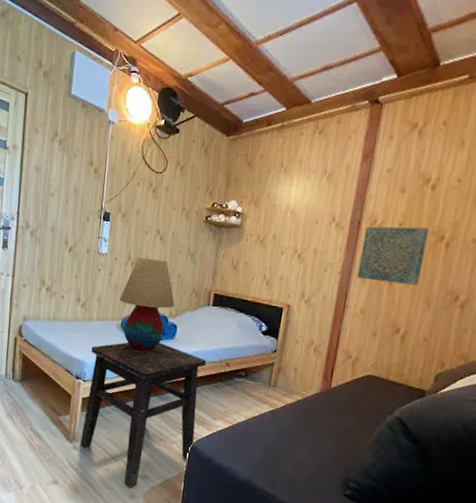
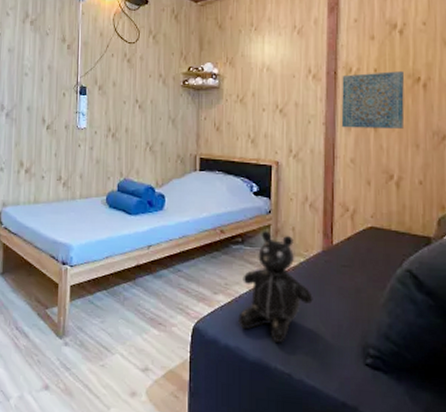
side table: present [79,342,207,489] -> none [71,215,200,386]
table lamp: present [120,258,175,352] -> none [103,129,161,227]
stuffed animal: none [233,368,305,469] -> present [238,231,313,344]

